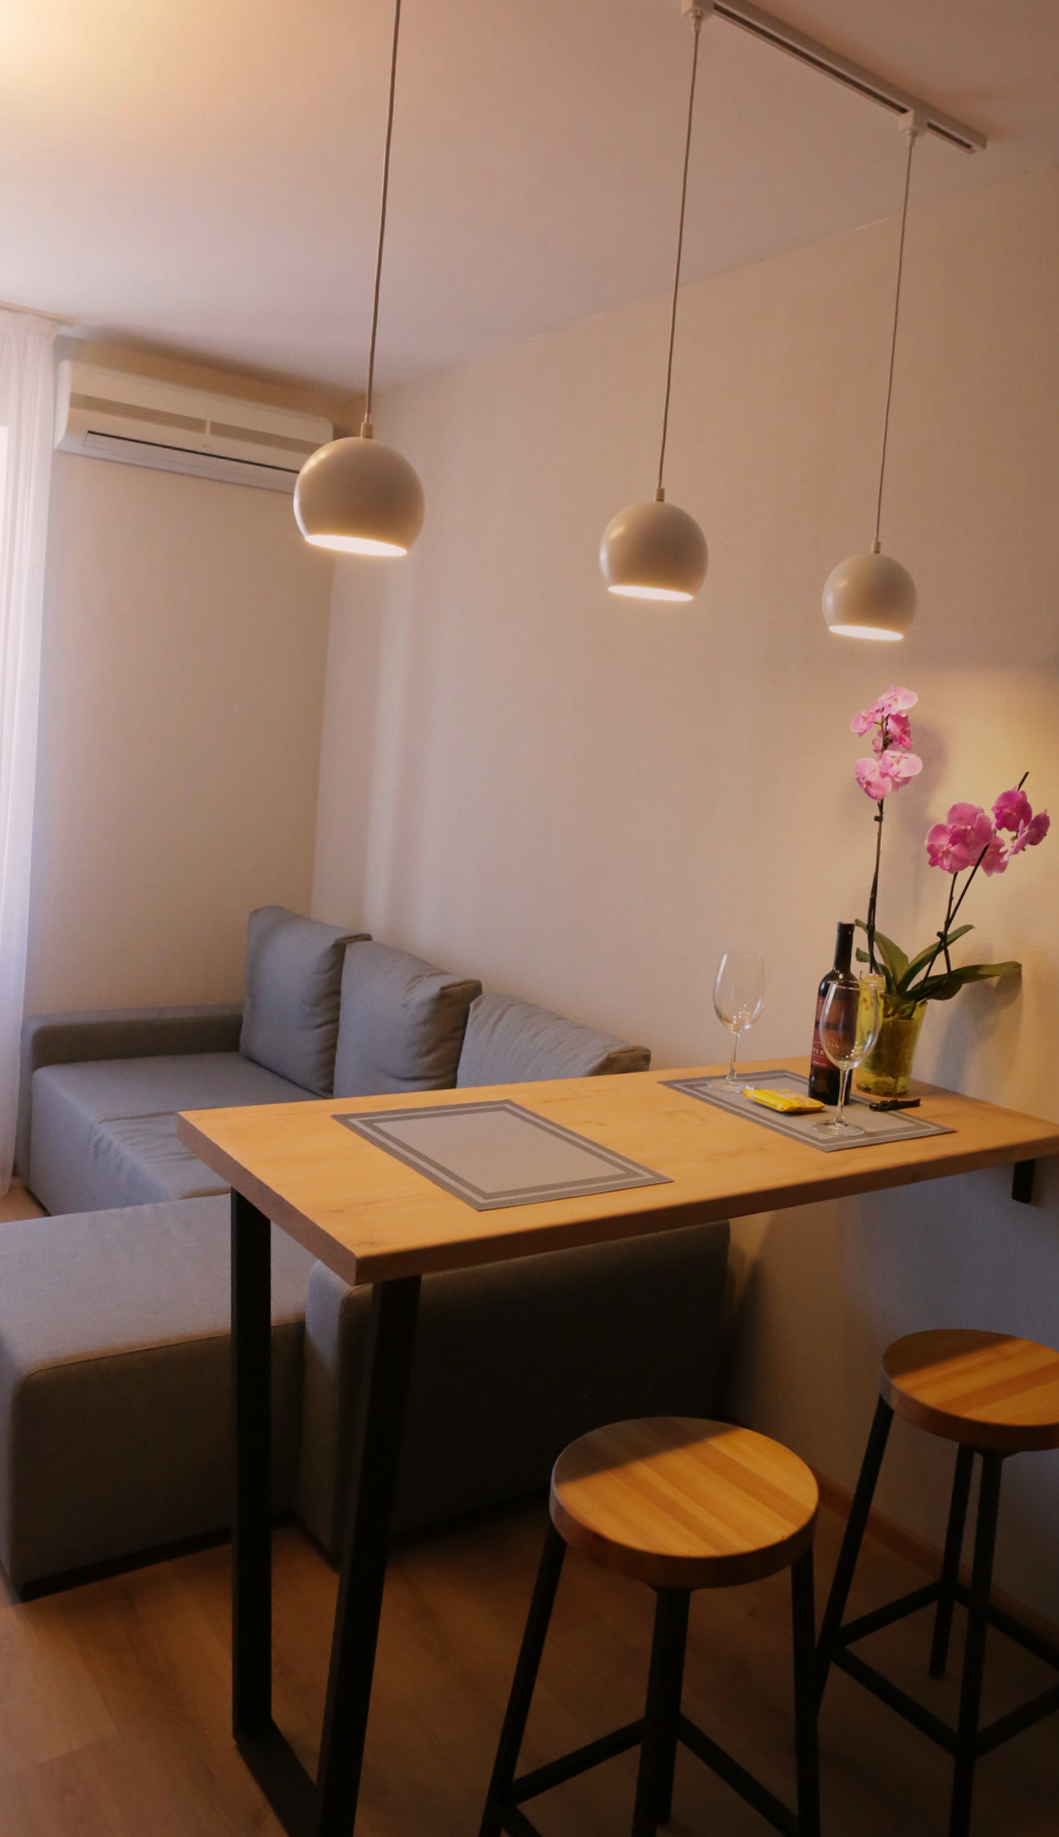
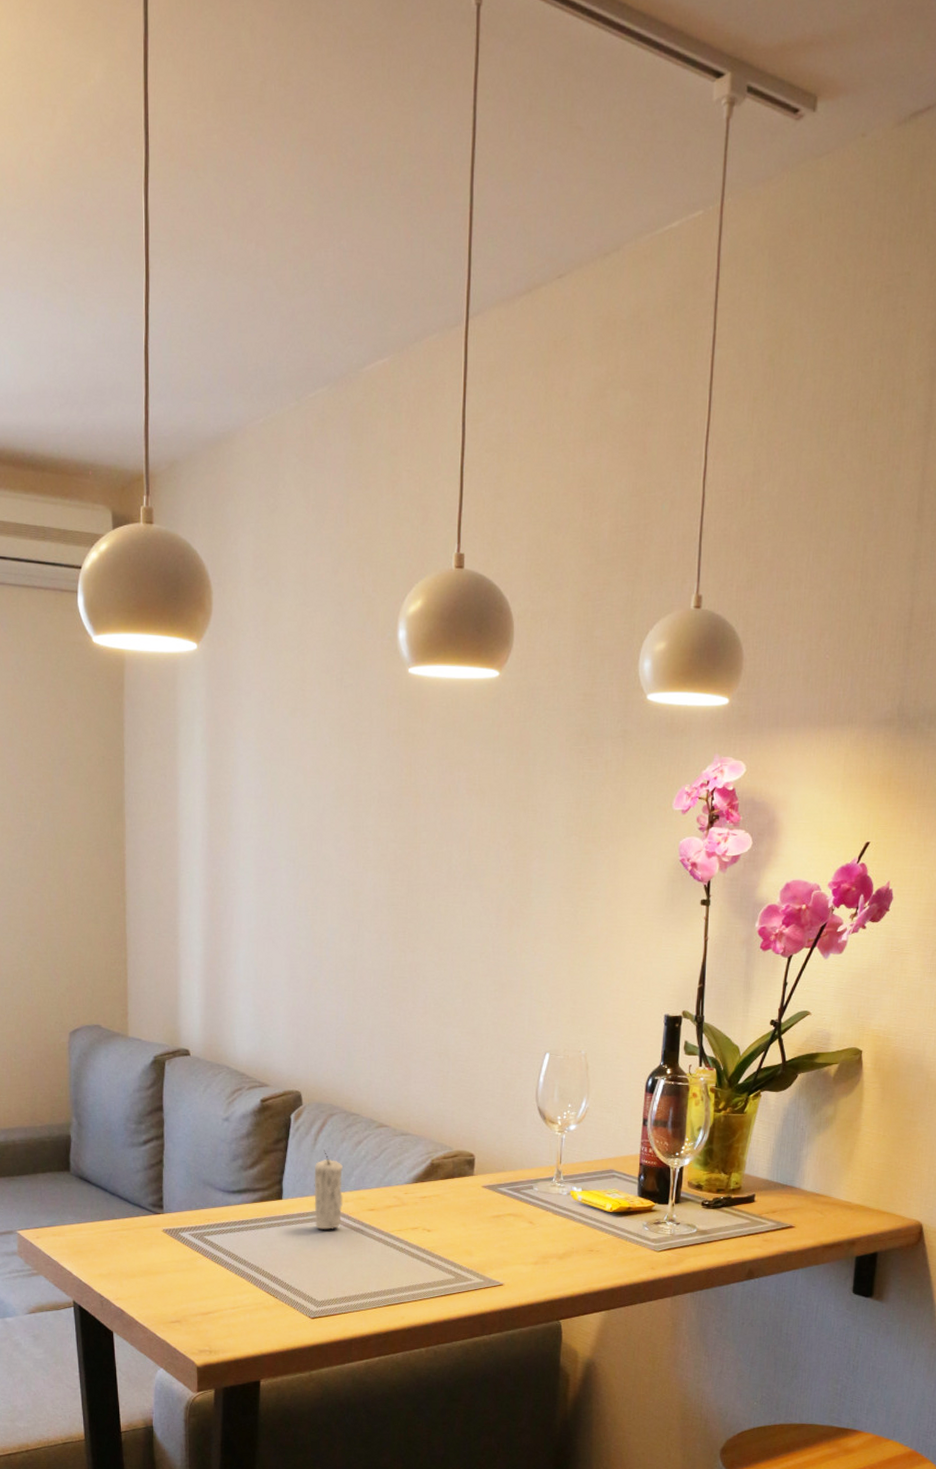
candle: none [487,1040,520,1120] -> present [314,1150,344,1230]

